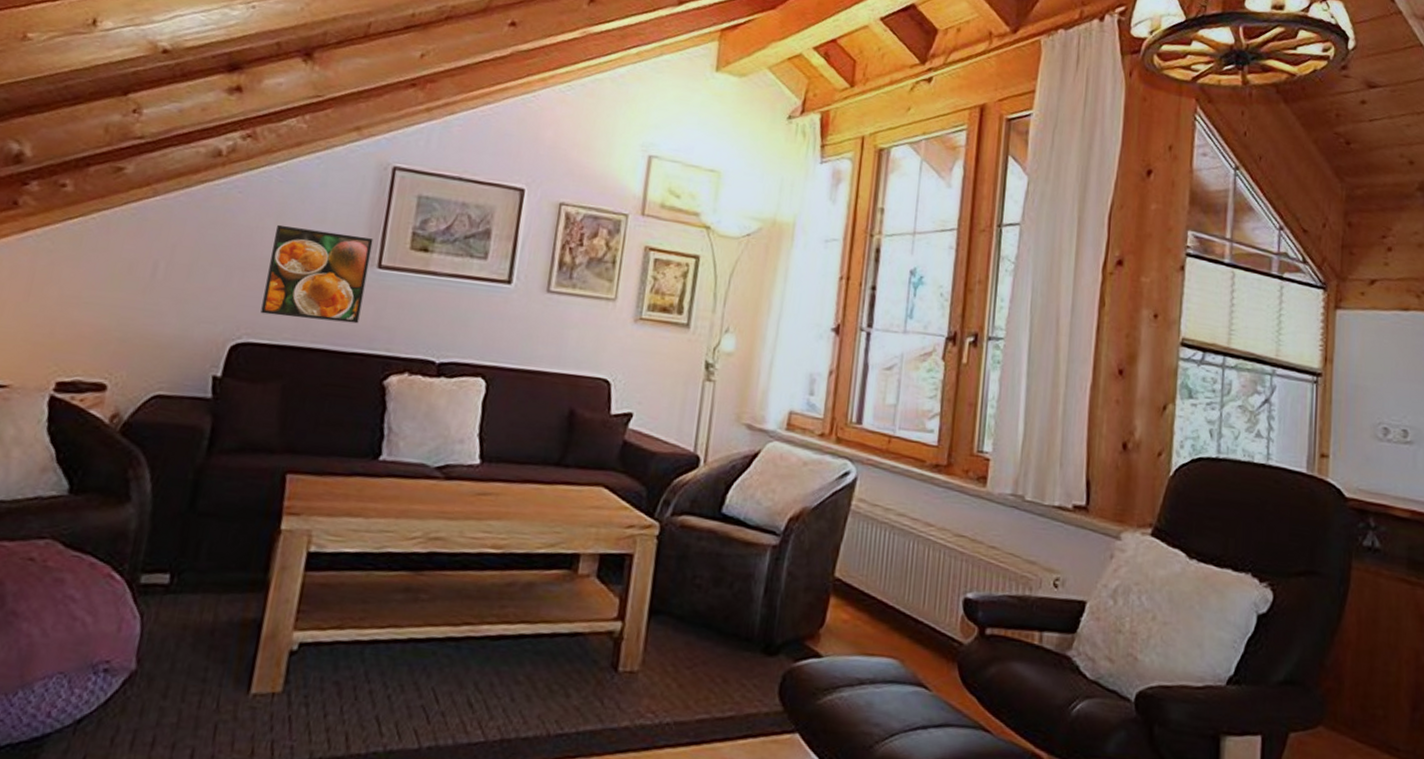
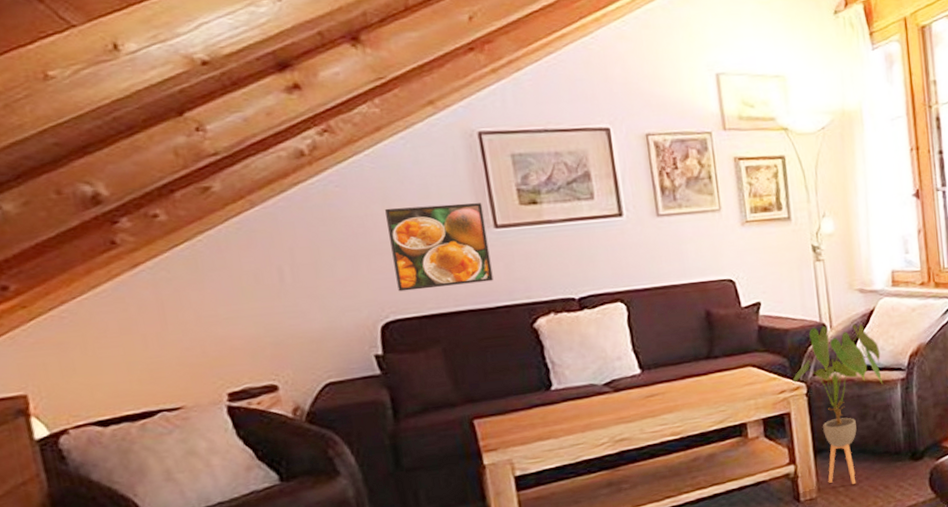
house plant: none [644,457,756,667] -> present [791,323,882,485]

